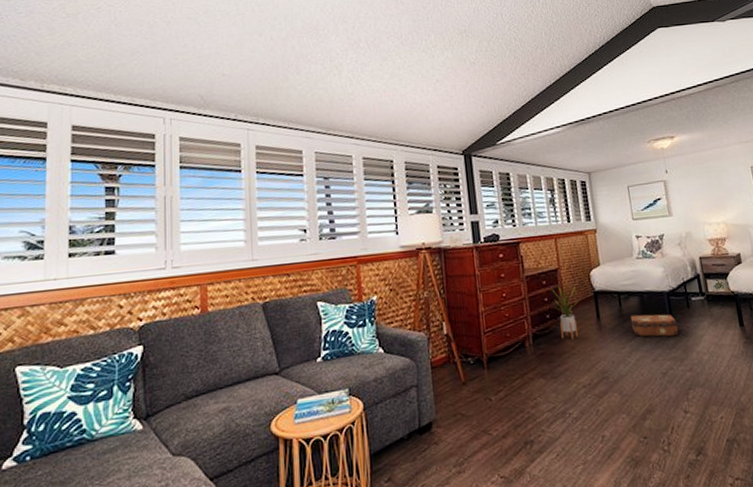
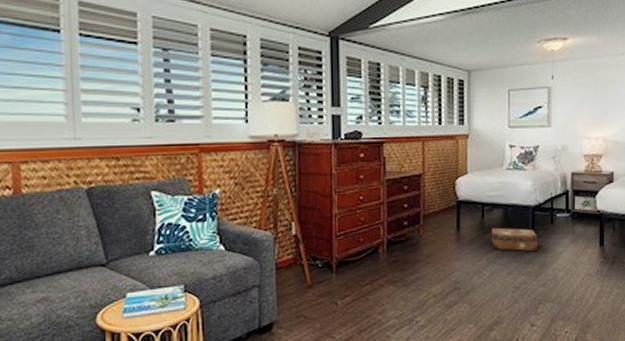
house plant: present [550,284,580,339] -> none [411,190,441,248]

